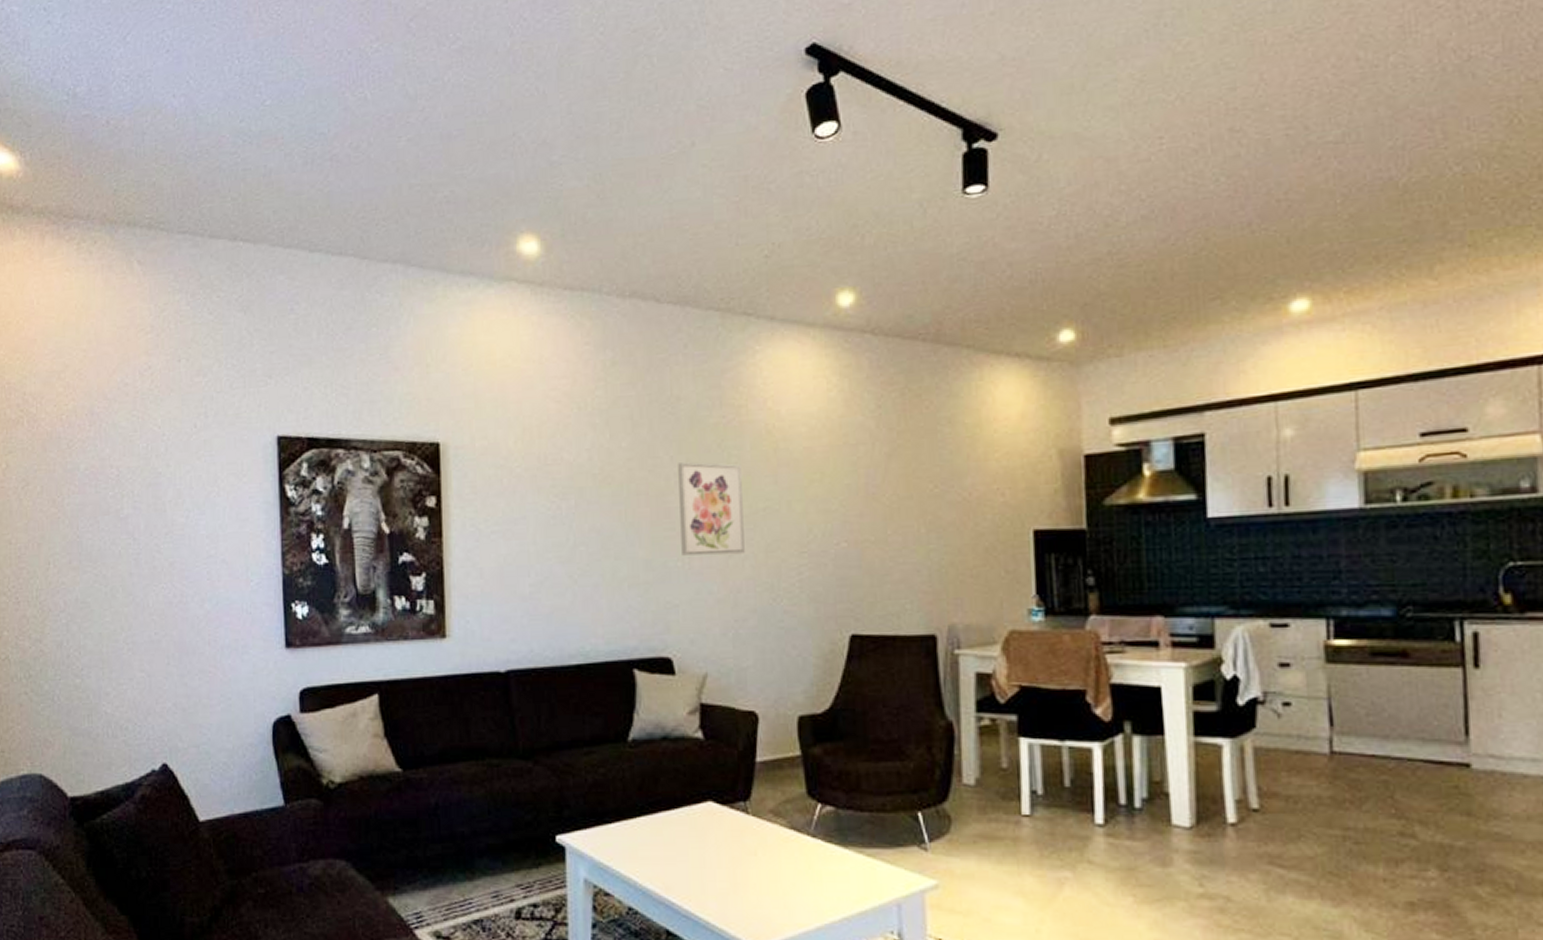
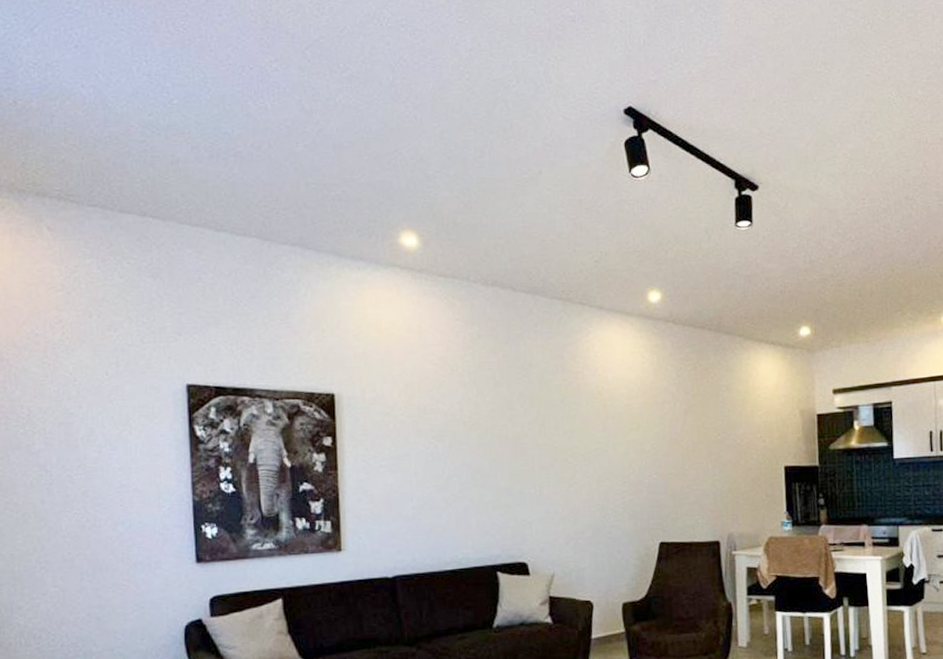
wall art: present [678,462,745,556] -> none [531,414,582,485]

